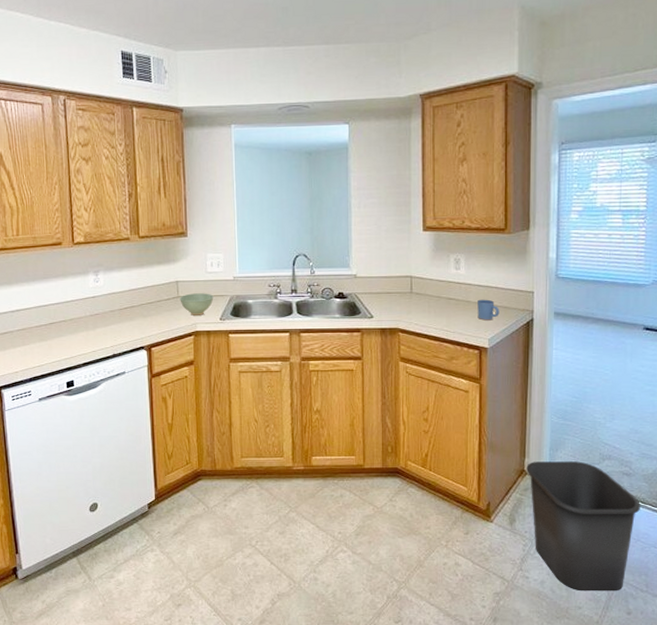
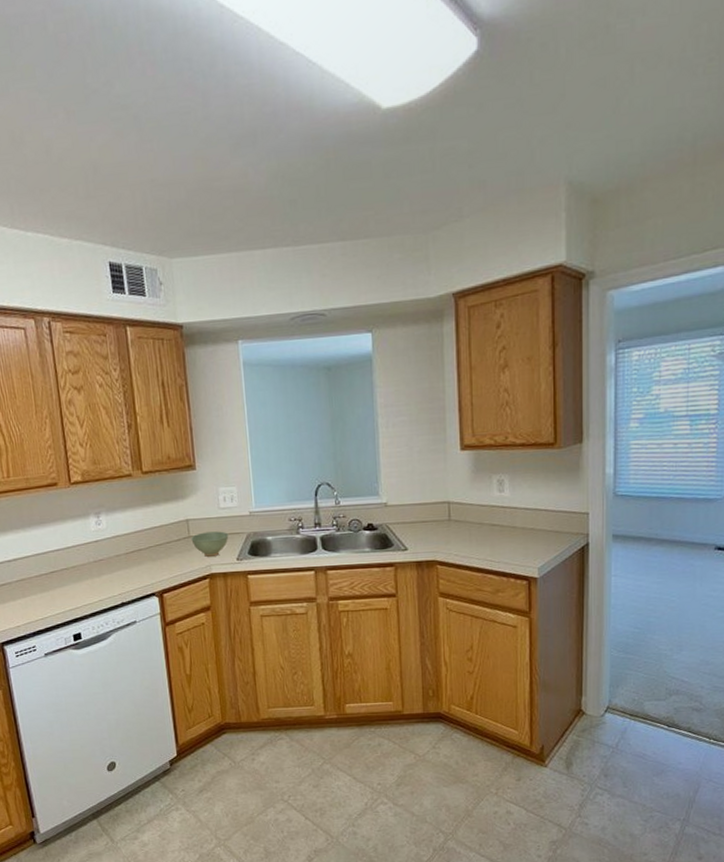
mug: present [477,299,500,321] -> none [525,523,550,548]
waste bin: present [526,461,640,591] -> none [584,698,712,837]

